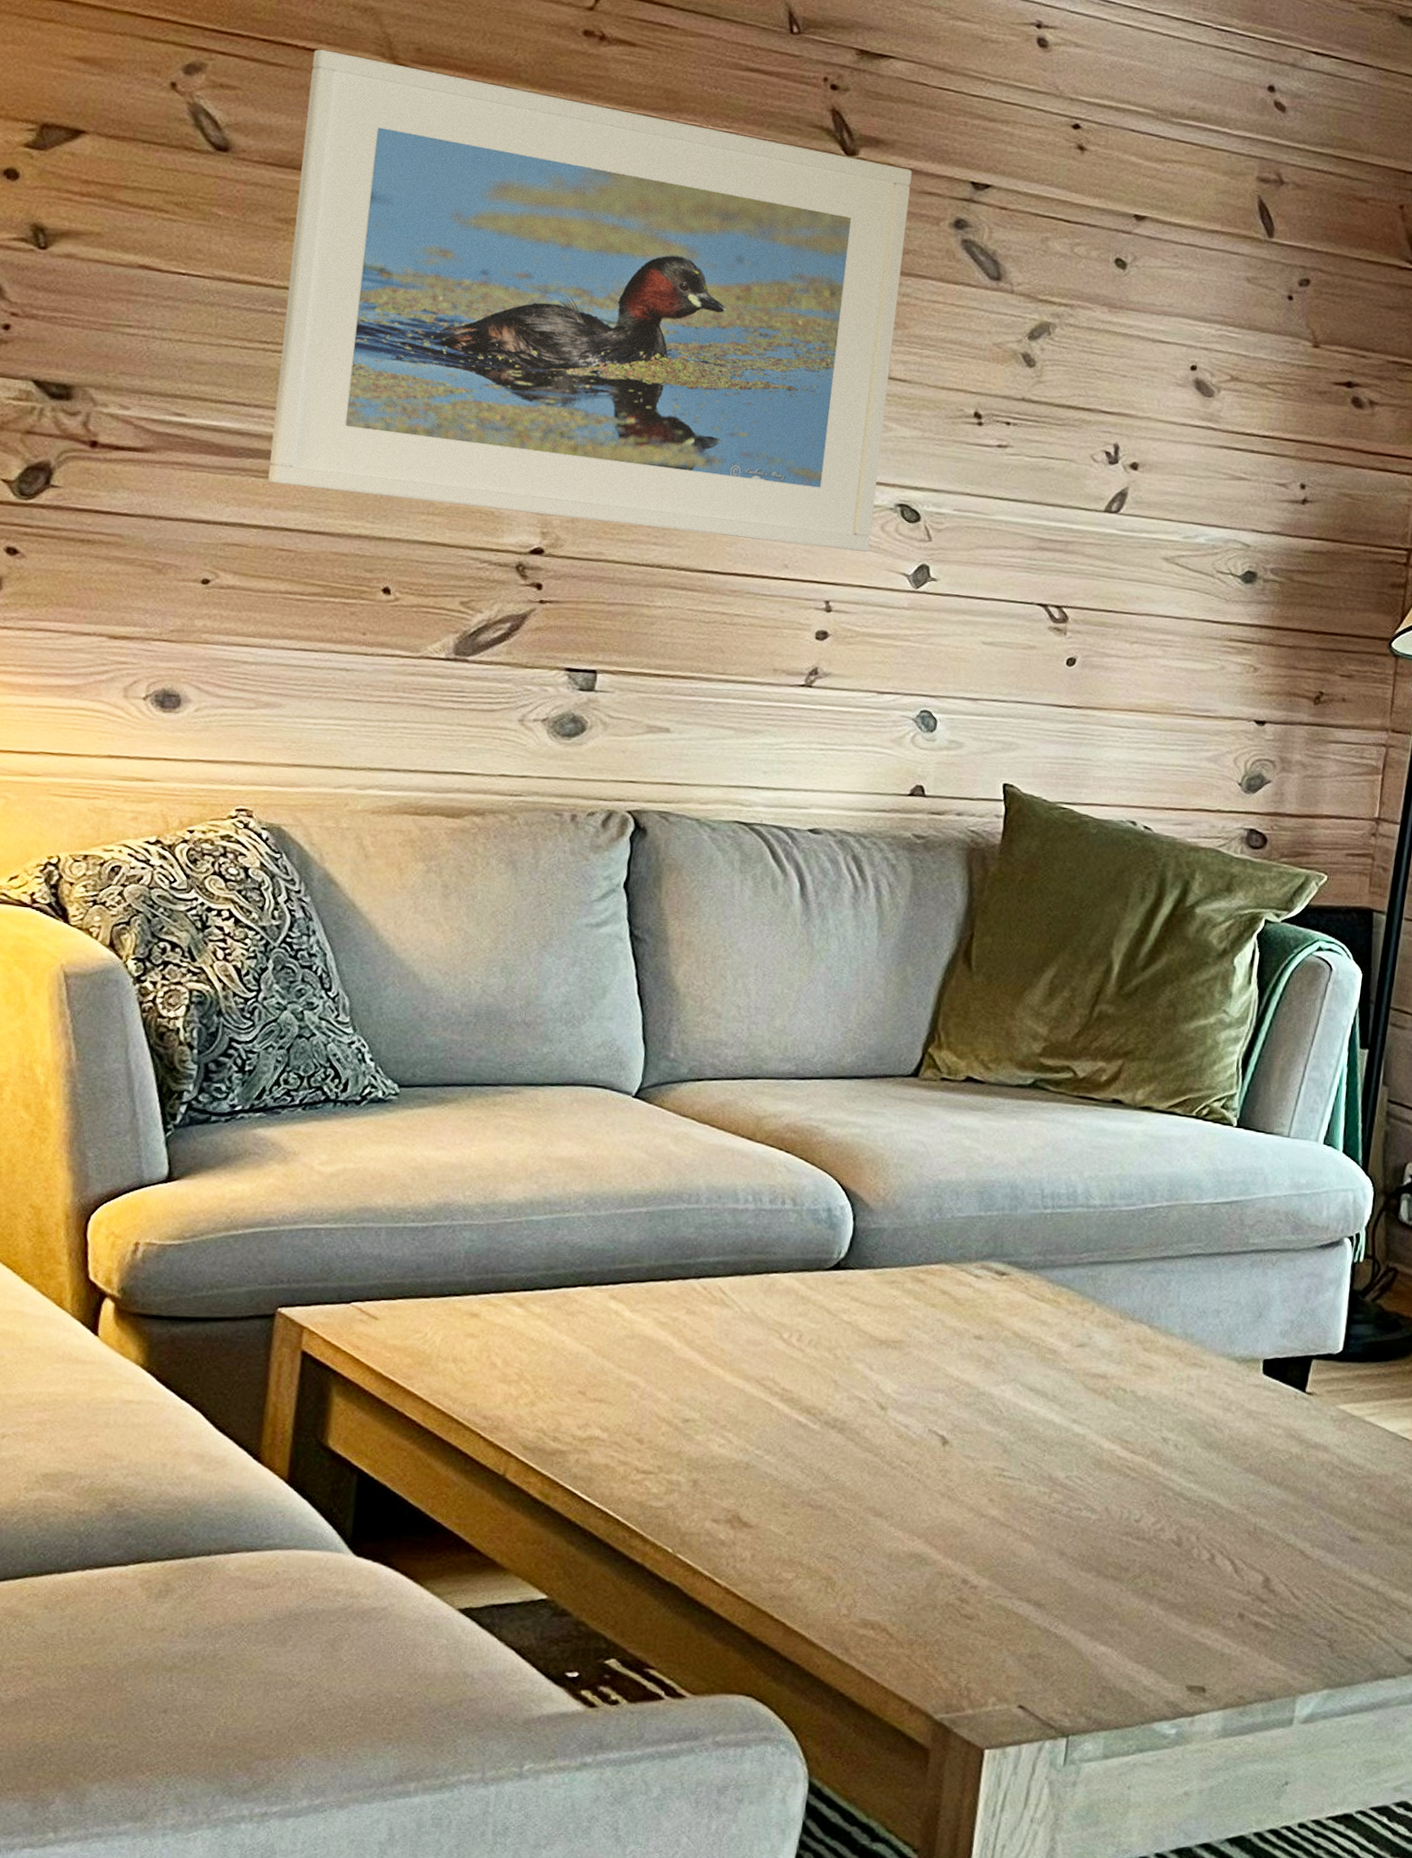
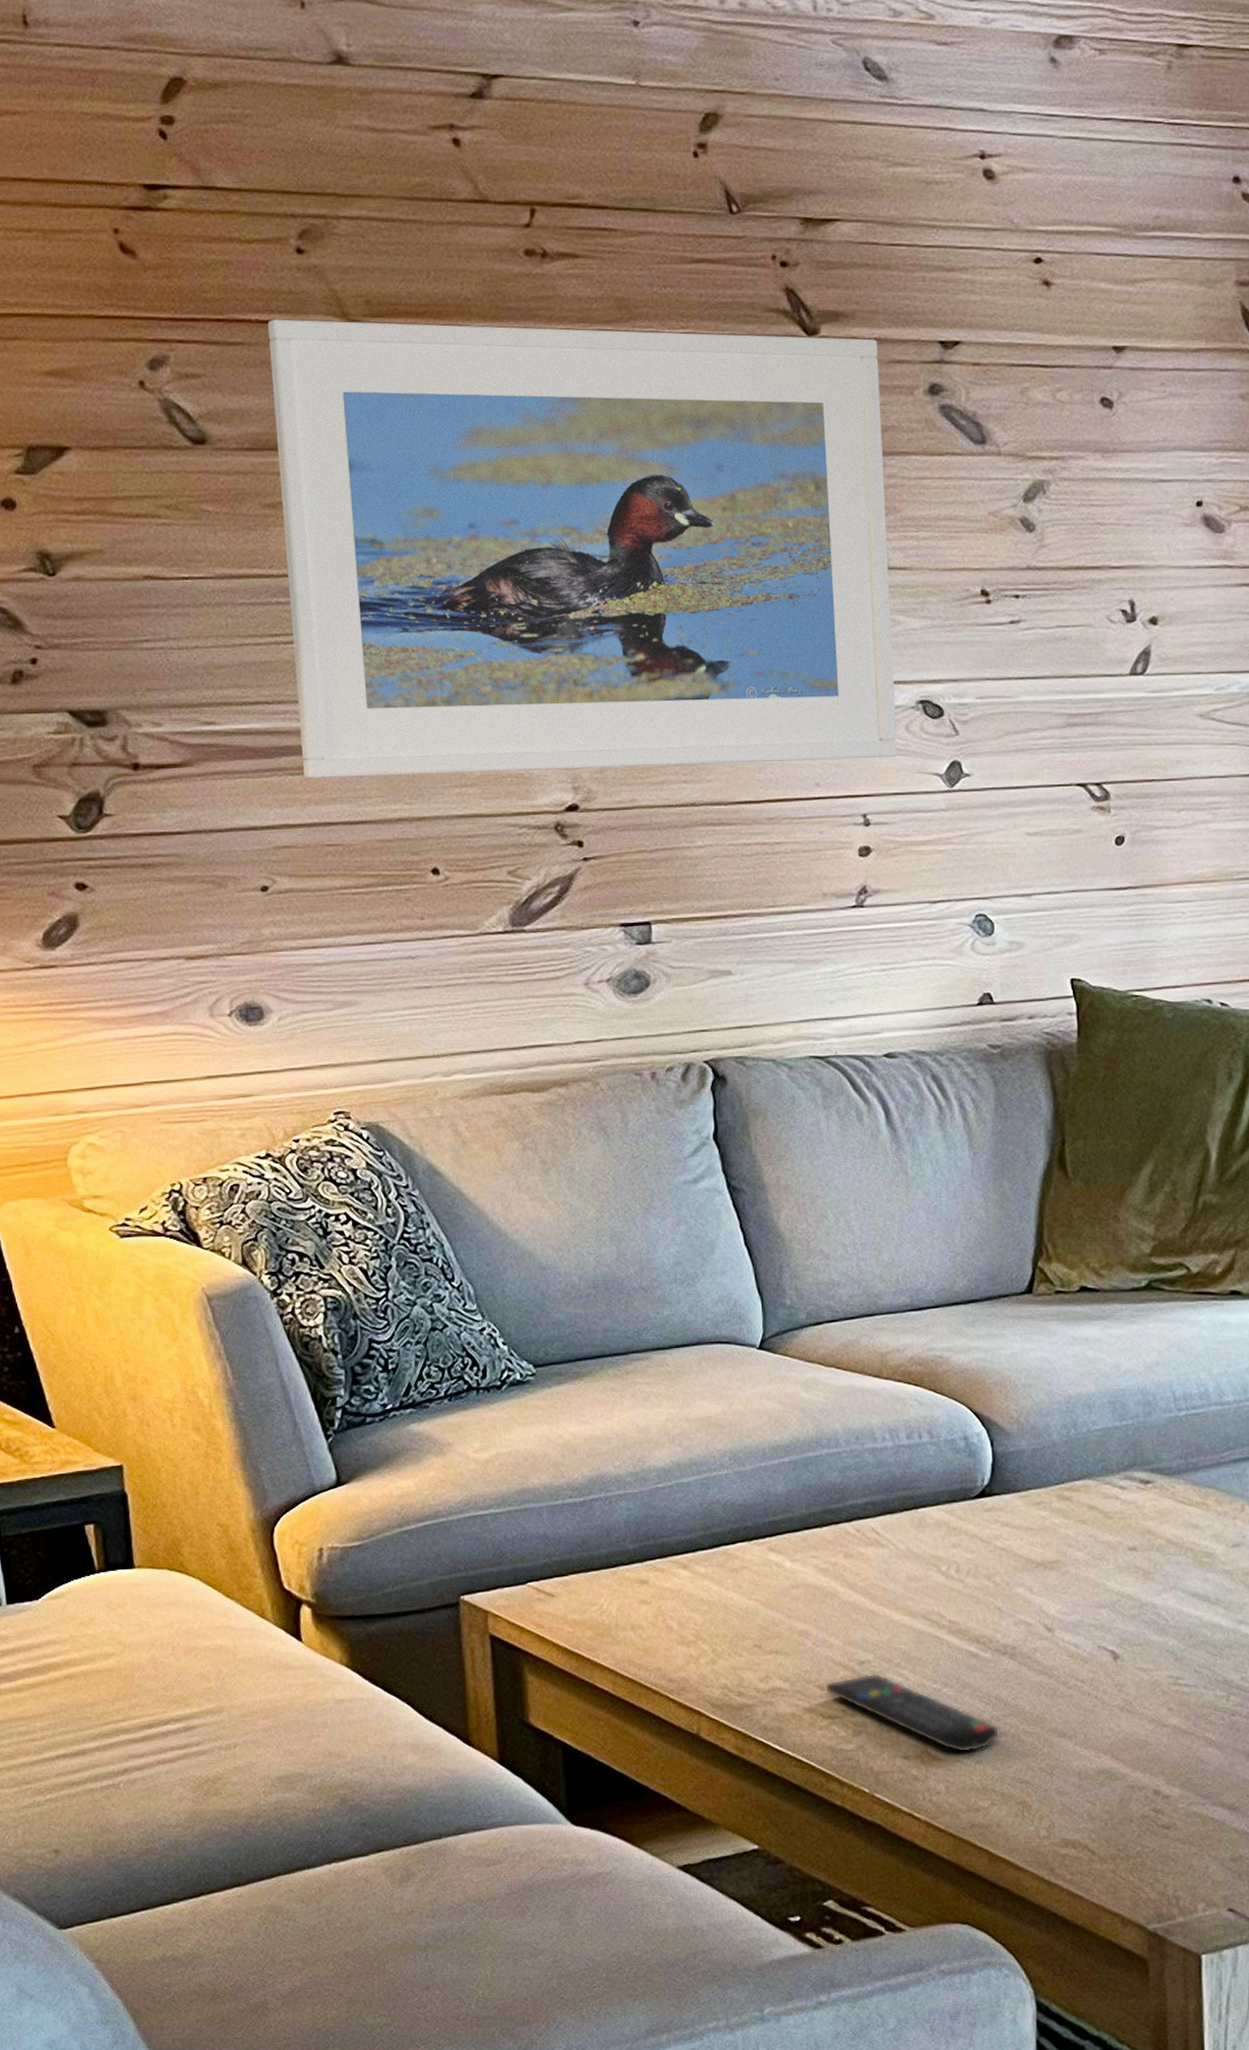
remote control: none [643,1431,817,1523] -> present [824,1672,1000,1753]

